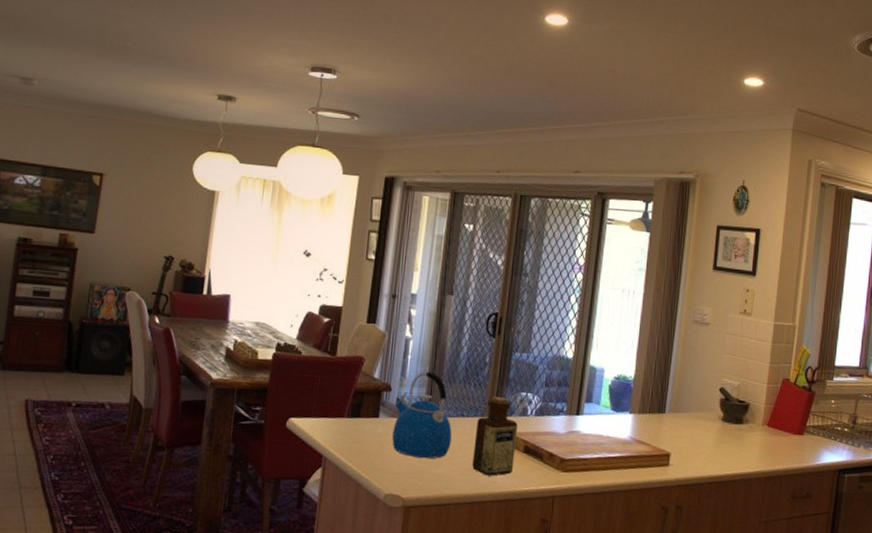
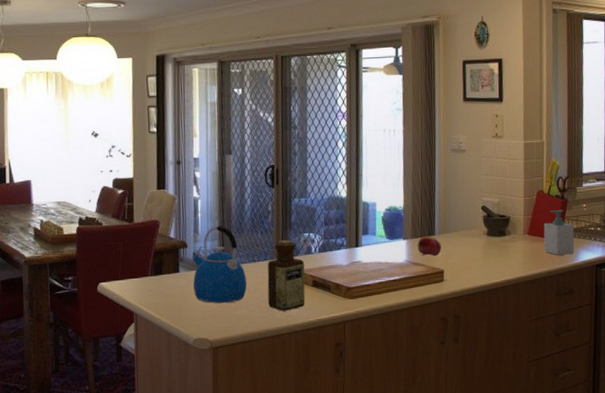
fruit: none [644,412,671,437] -> present [417,236,442,257]
soap bottle: none [784,402,819,454] -> present [543,210,575,255]

